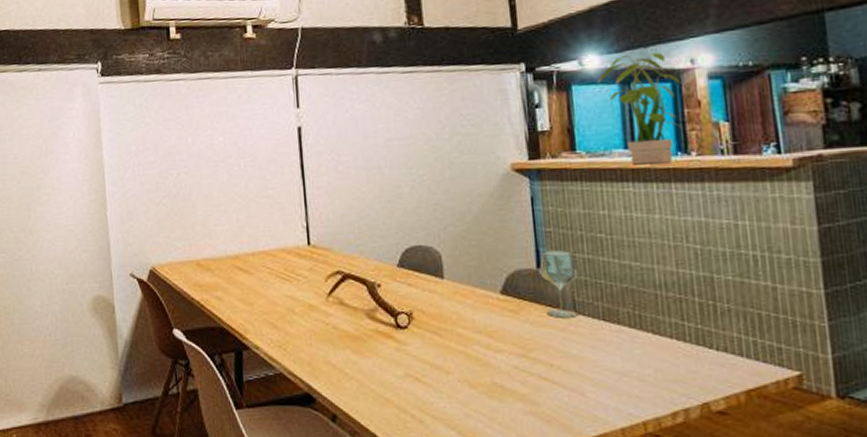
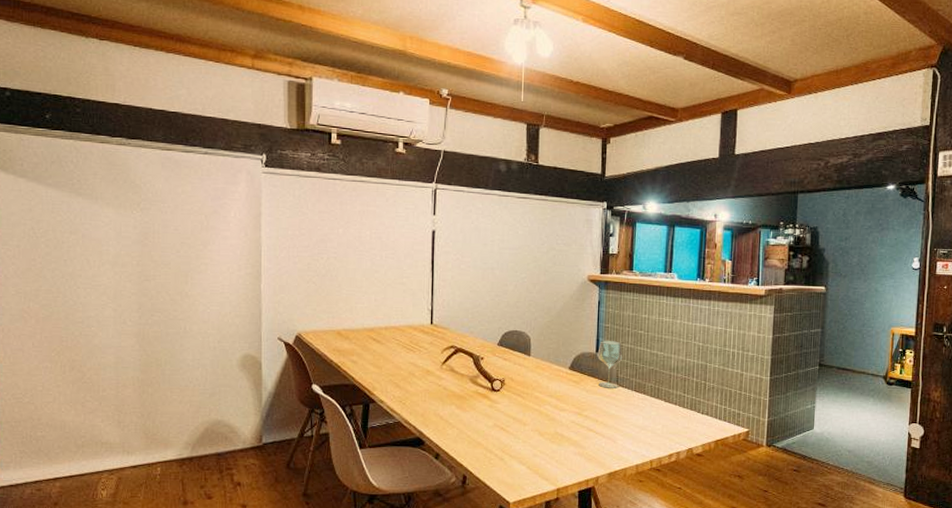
potted plant: present [598,52,683,166] -> none [654,205,707,286]

